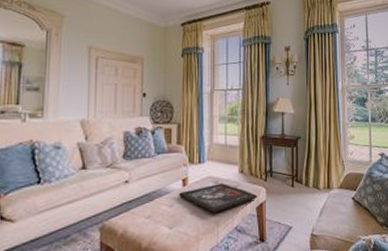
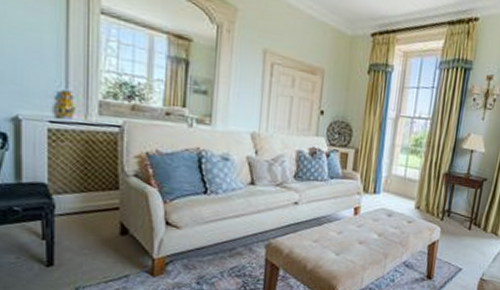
religious icon: present [179,182,258,213] -> none [349,216,432,245]

